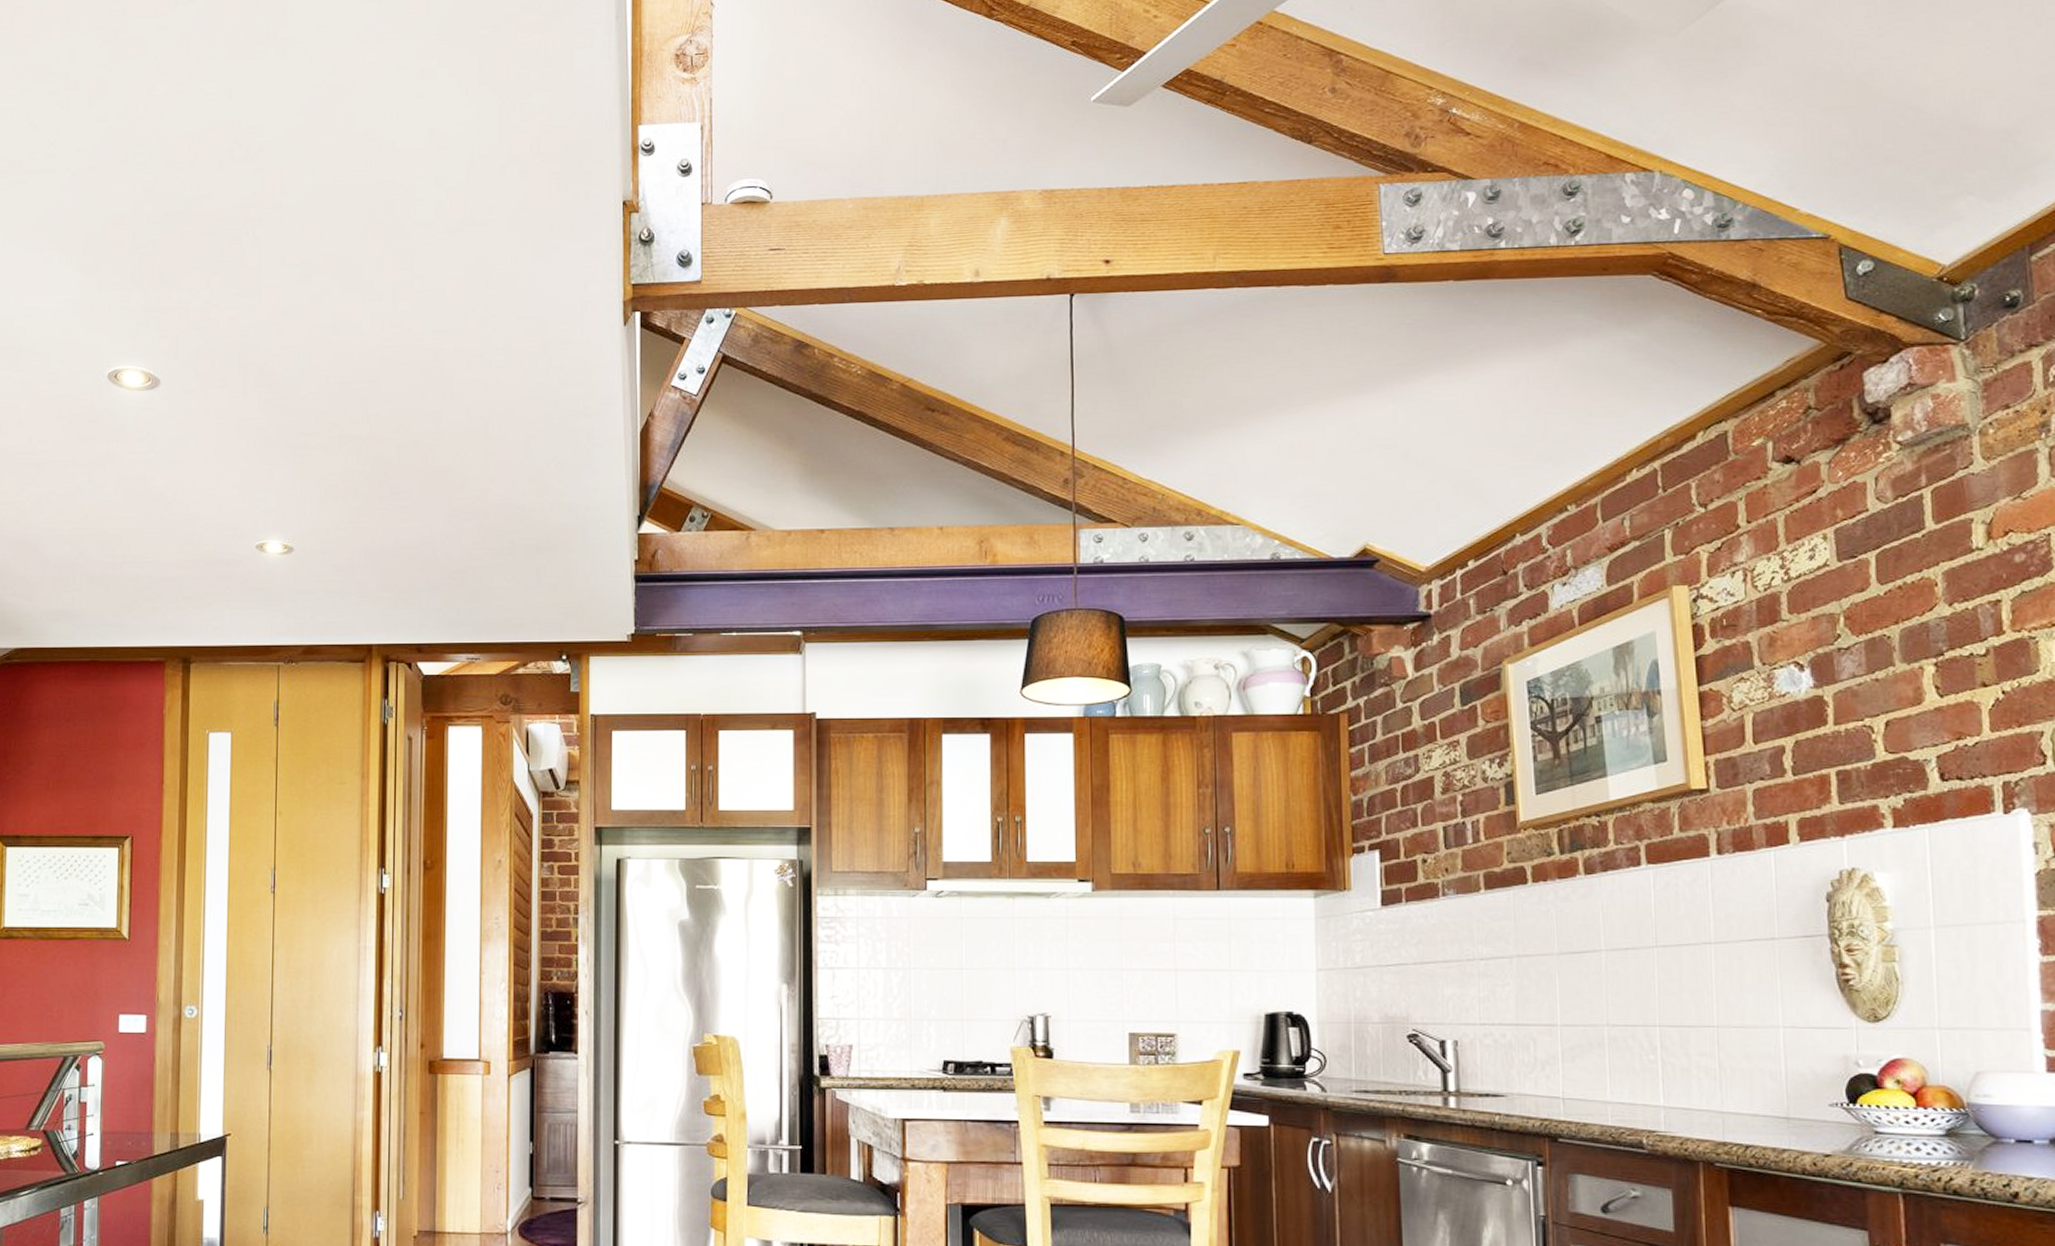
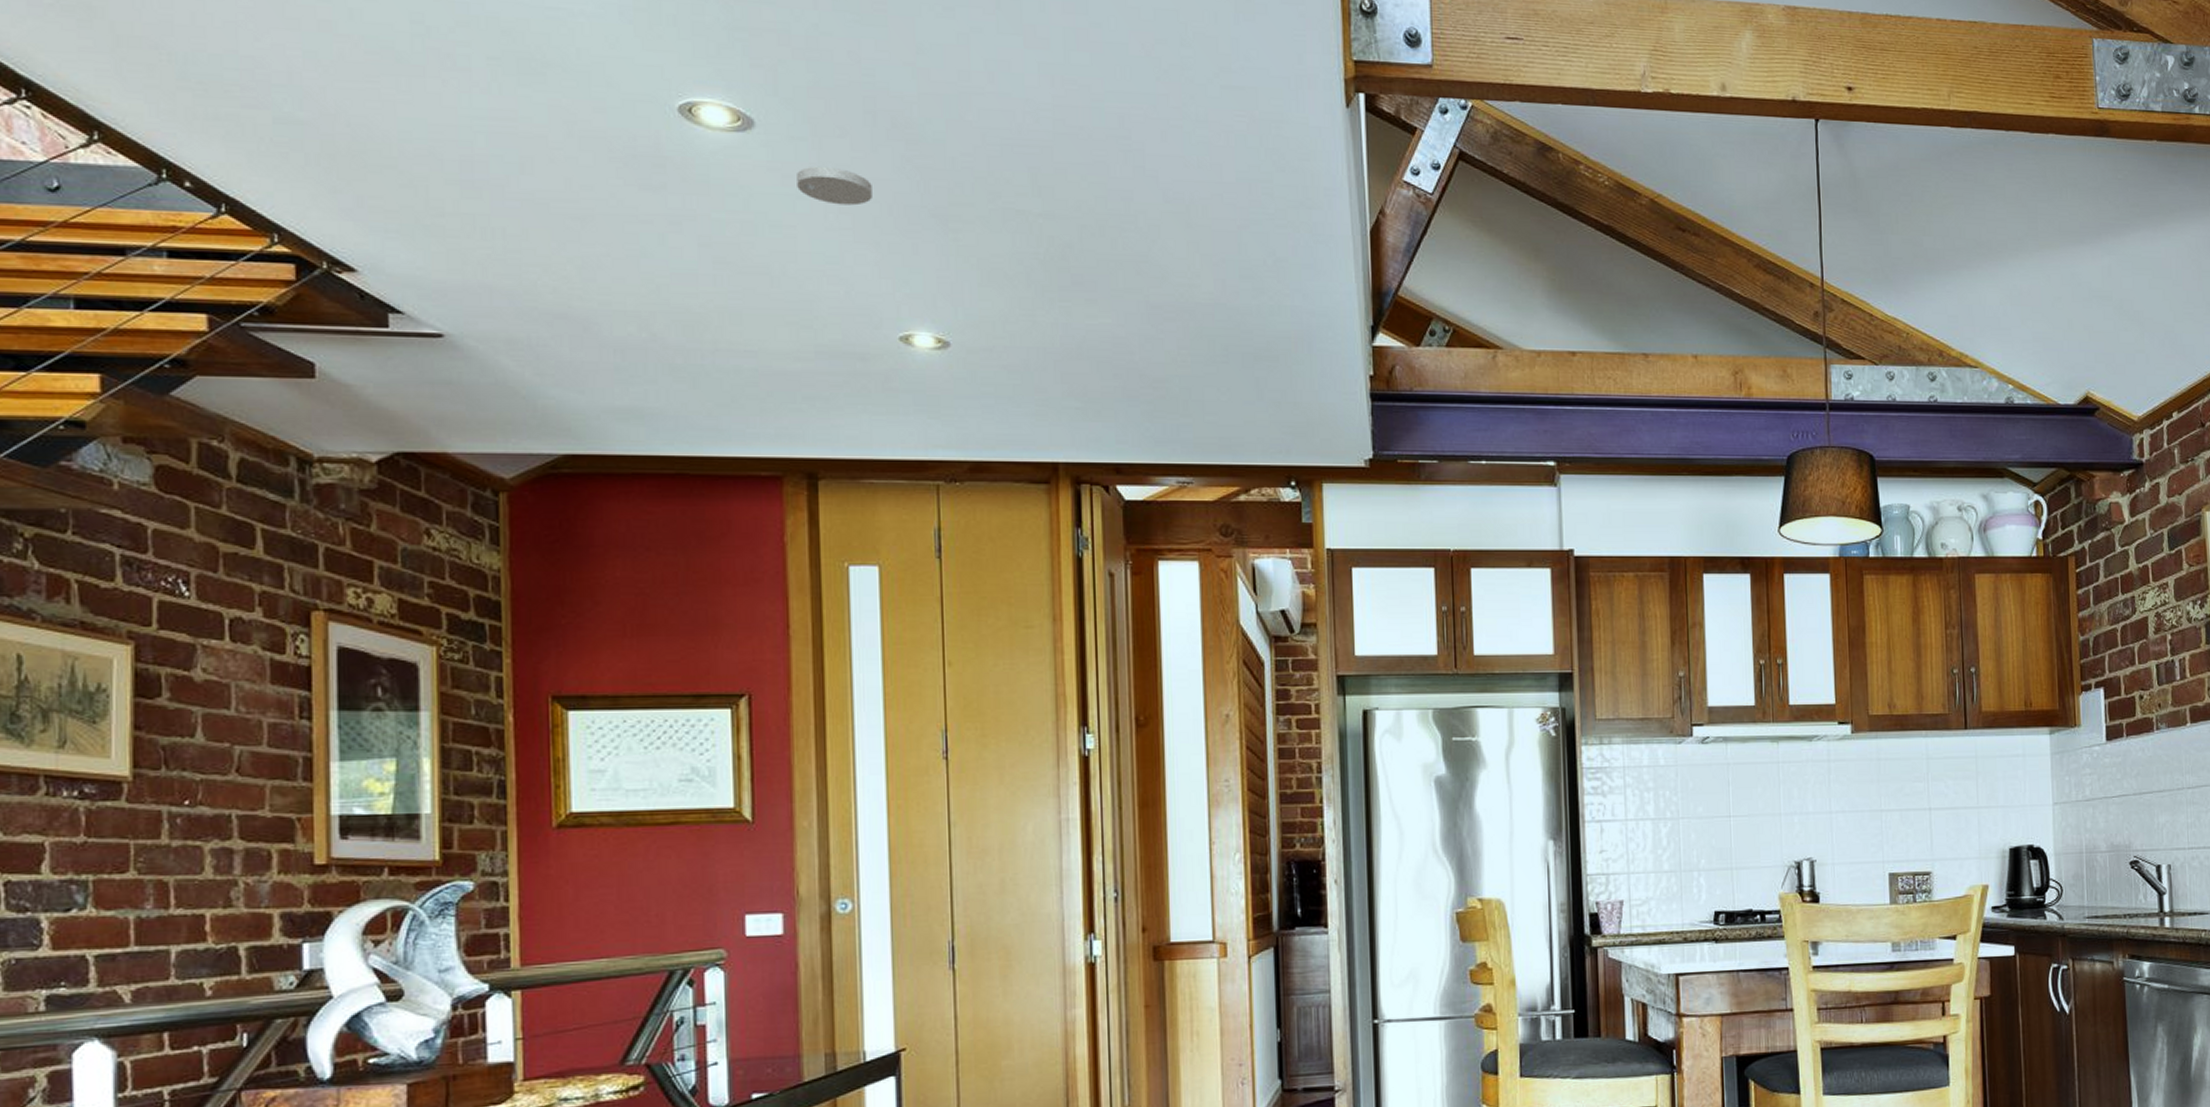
smoke detector: none [188,412,242,442] -> present [797,166,872,206]

